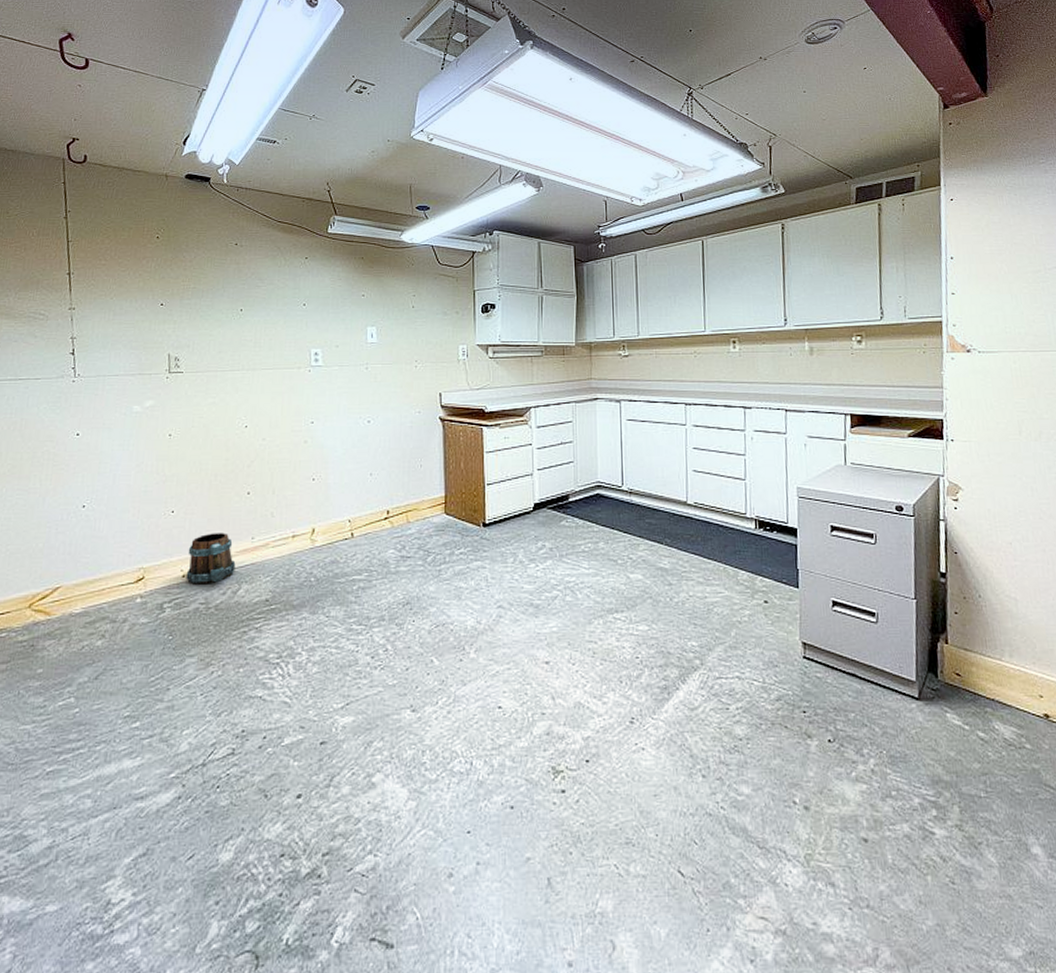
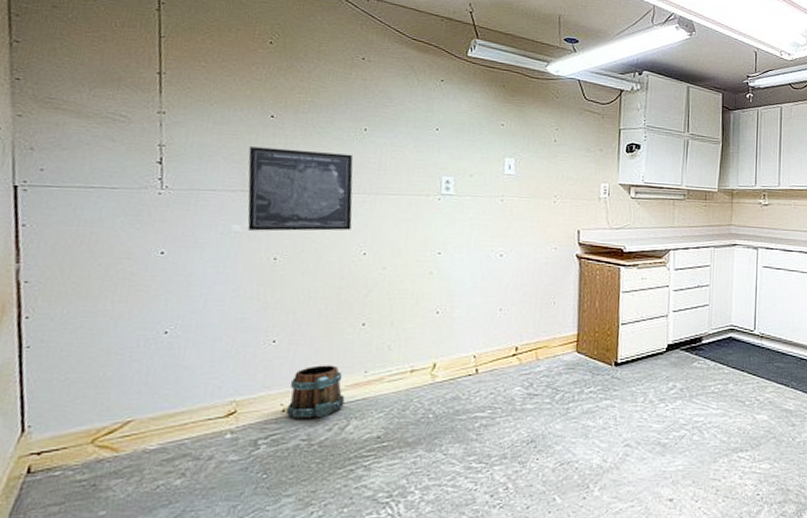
wall art: none [144,333,234,410] -> present [247,146,354,231]

